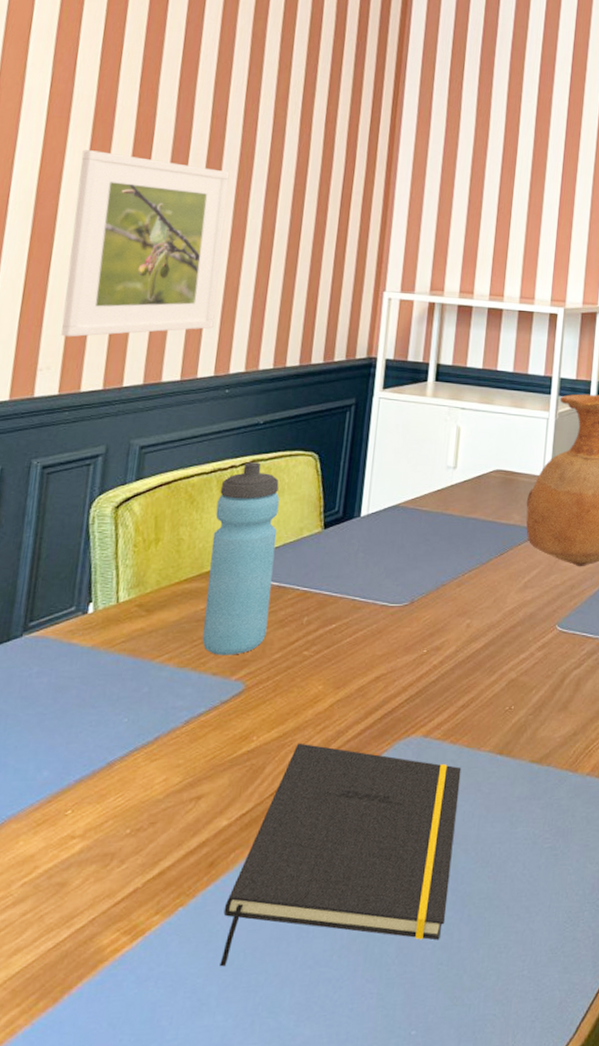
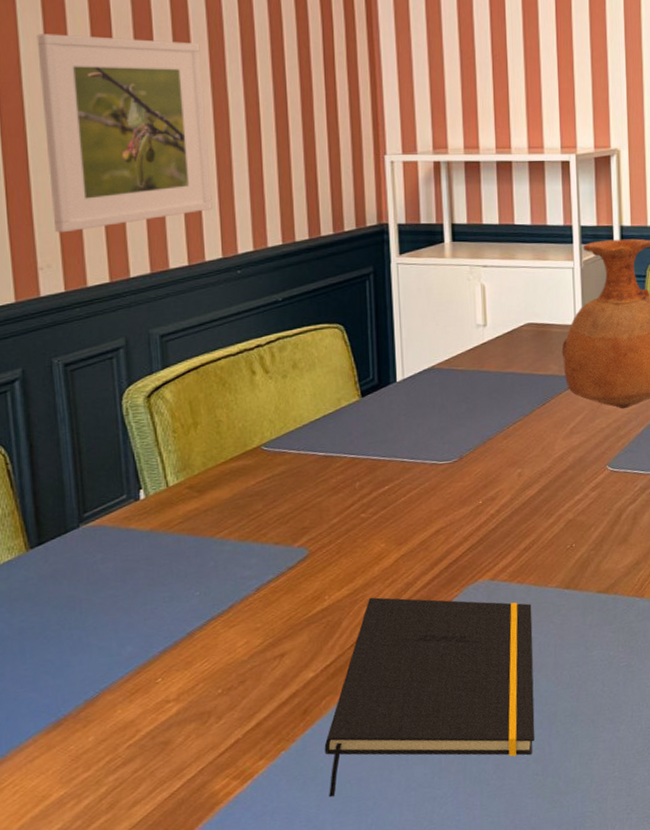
water bottle: present [202,462,280,655] -> none [249,339,321,526]

